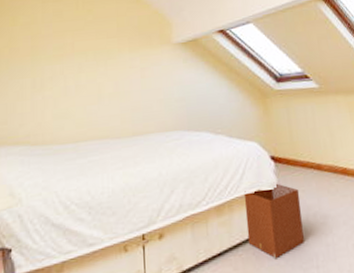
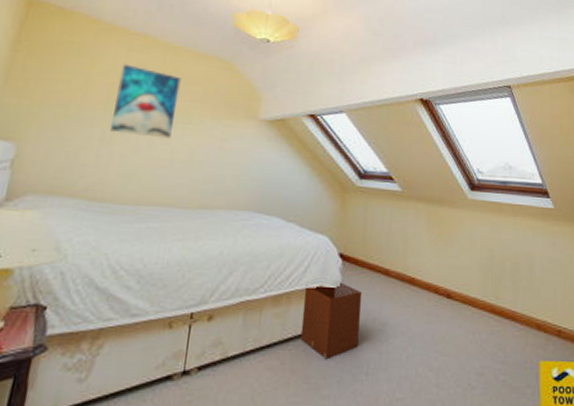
wall art: none [39,14,96,80] -> present [109,64,181,139]

